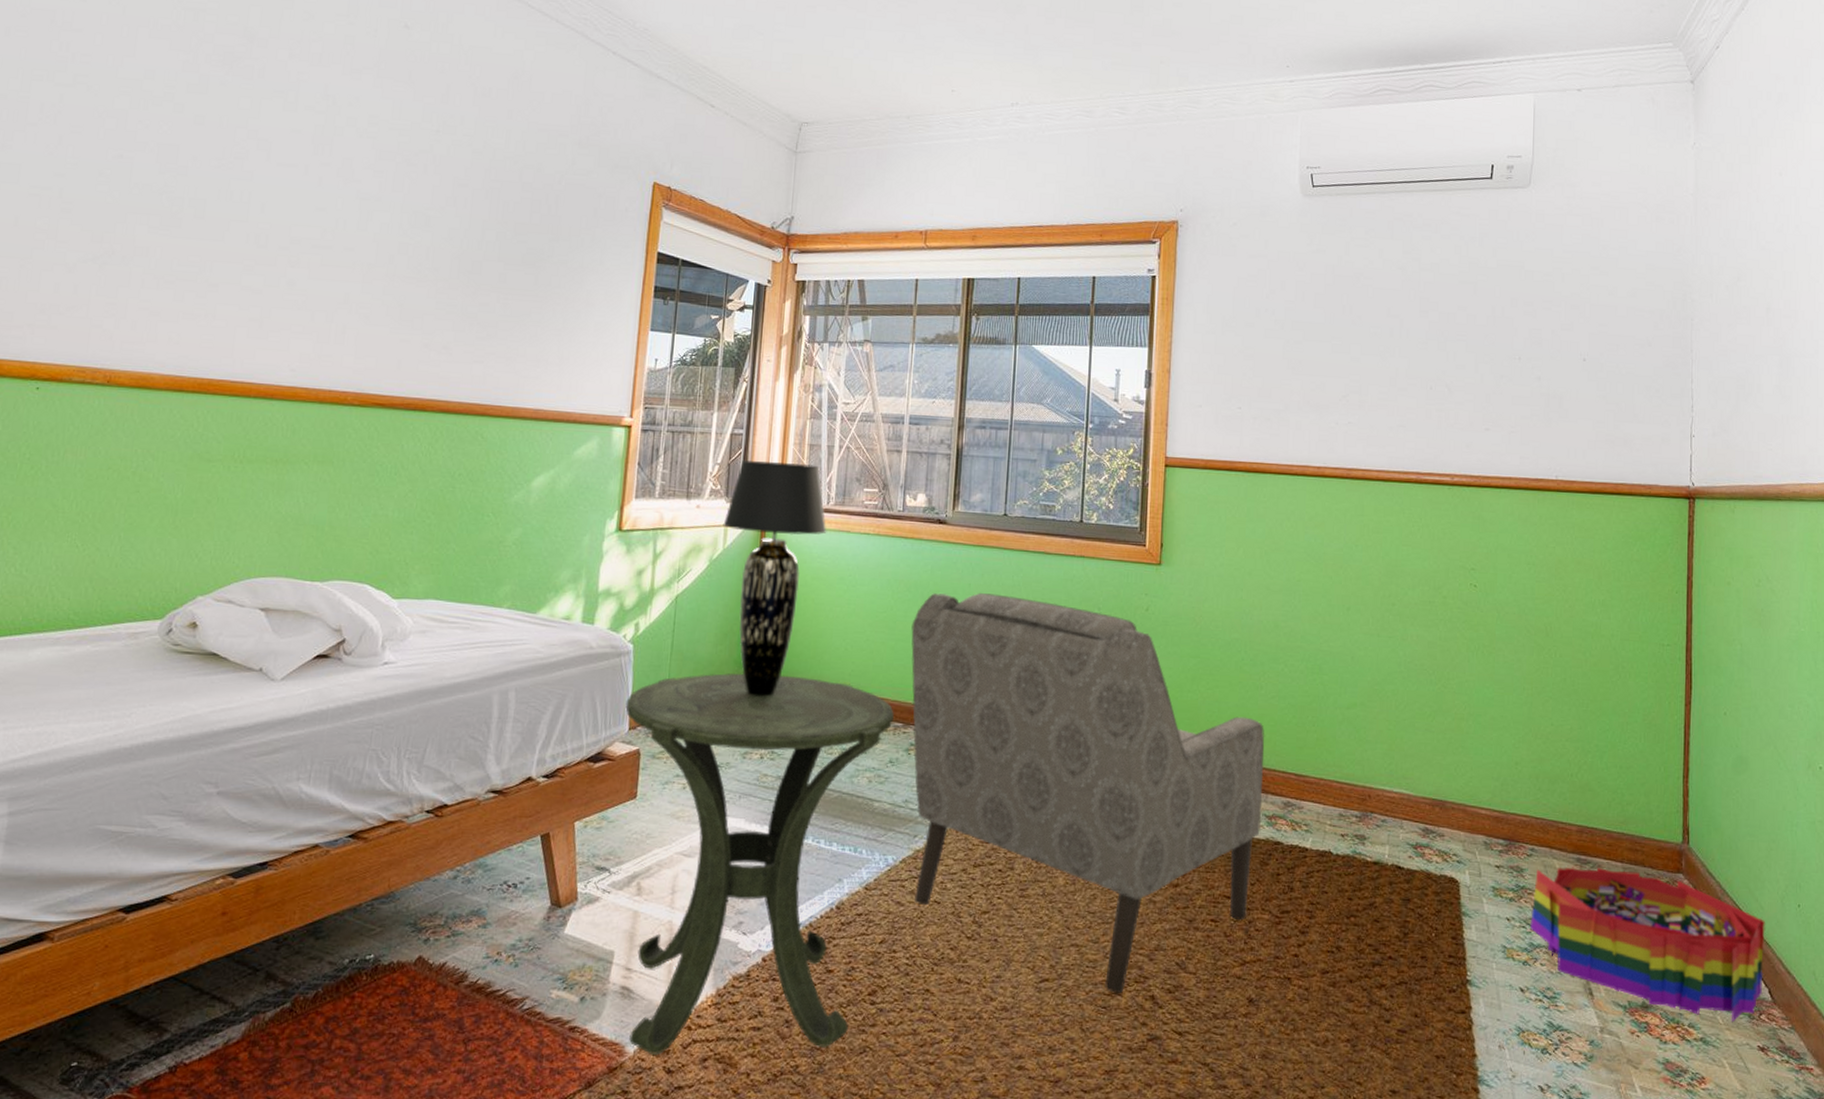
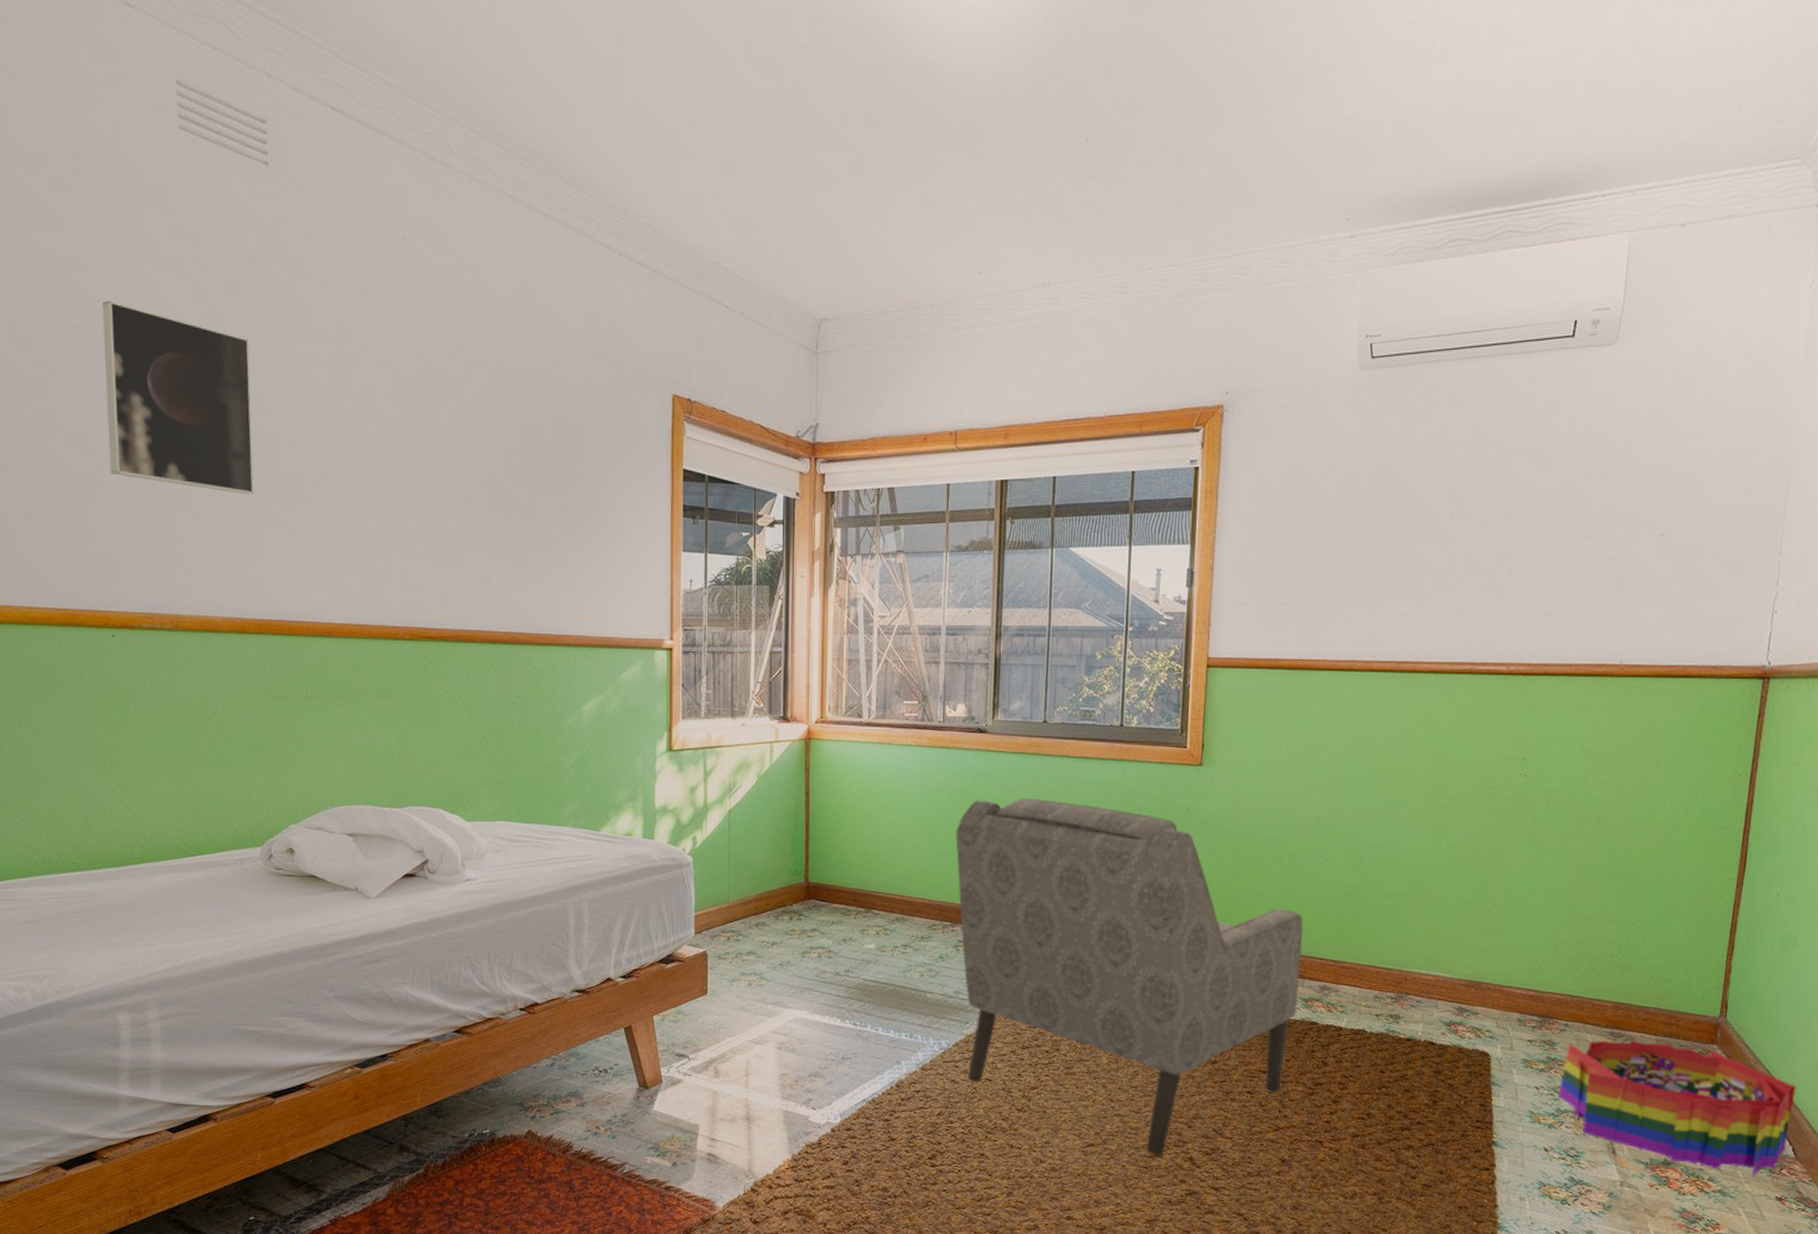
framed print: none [67,62,235,254] -> present [102,300,254,495]
side table: present [625,673,894,1056] -> none [690,881,942,1210]
table lamp: present [723,460,827,697] -> none [768,678,870,901]

